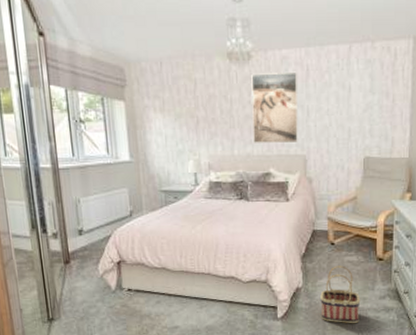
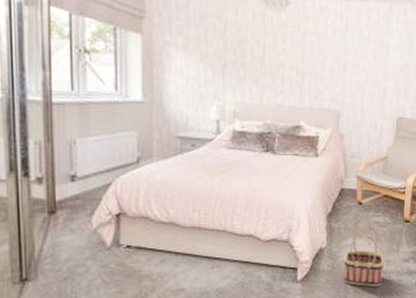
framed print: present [251,73,298,143] -> none [285,21,336,96]

